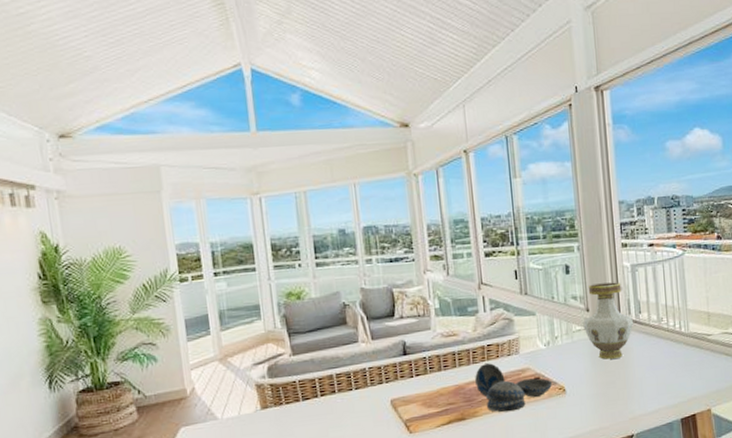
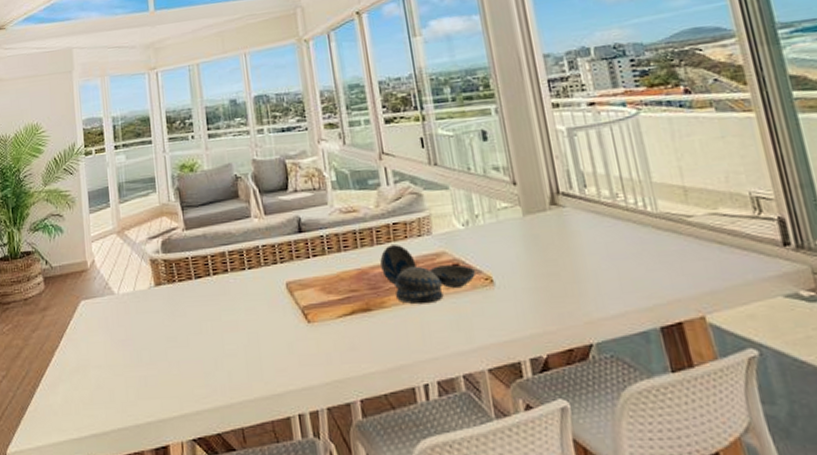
vase: present [583,282,634,360] -> none [509,149,578,245]

